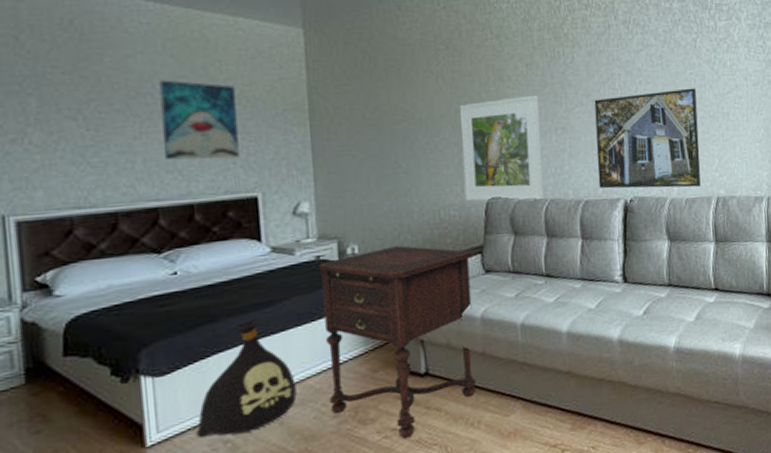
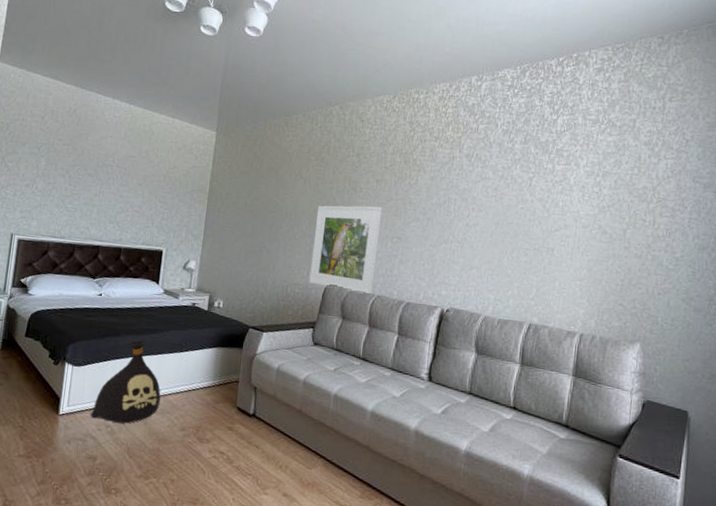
wall art: present [159,80,240,161] -> none [111,157,164,220]
side table: present [319,245,477,438] -> none [180,307,308,462]
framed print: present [594,88,701,189] -> none [421,218,524,311]

